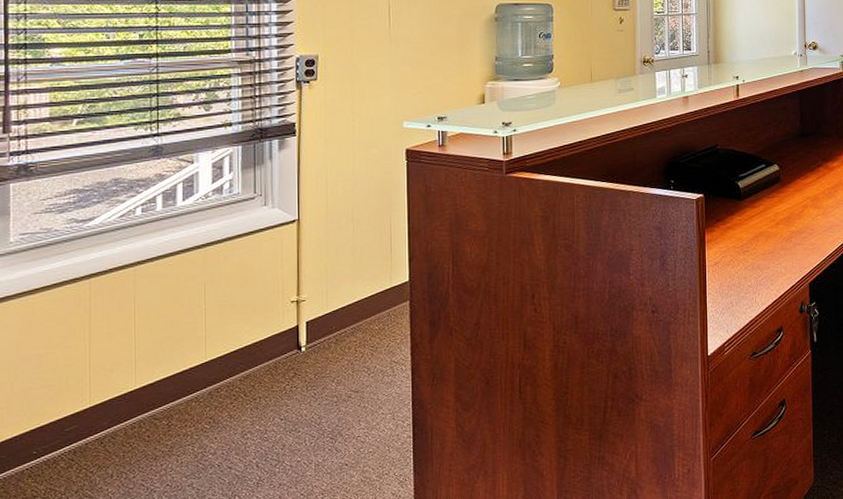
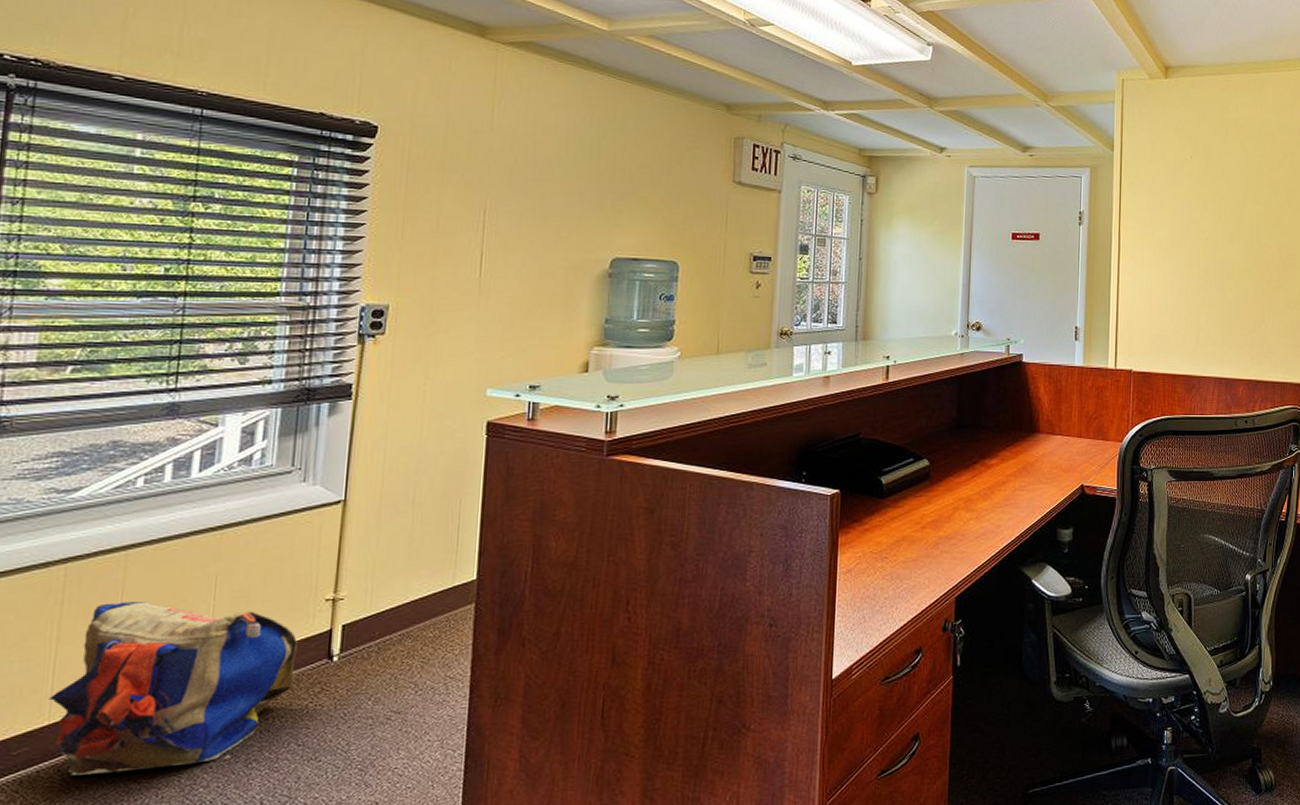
backpack: none [88,307,273,447] -> present [48,601,297,776]

